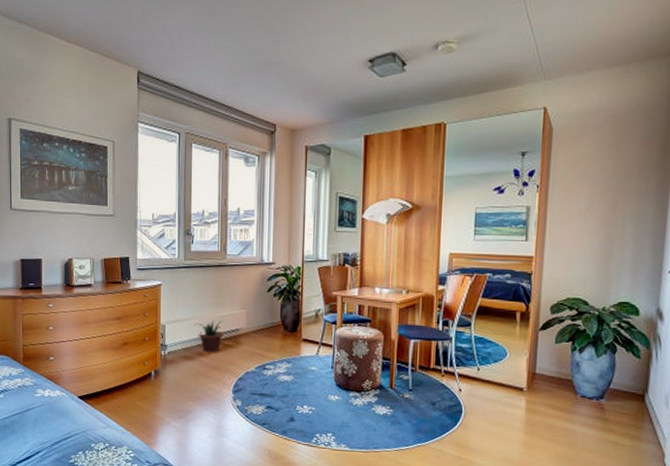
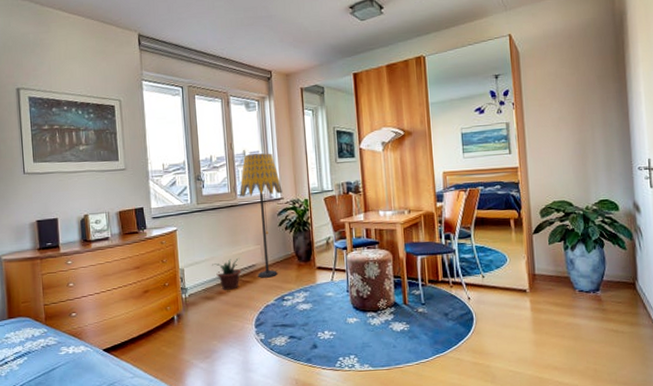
floor lamp: none [230,213,275,344] -> present [240,153,283,278]

